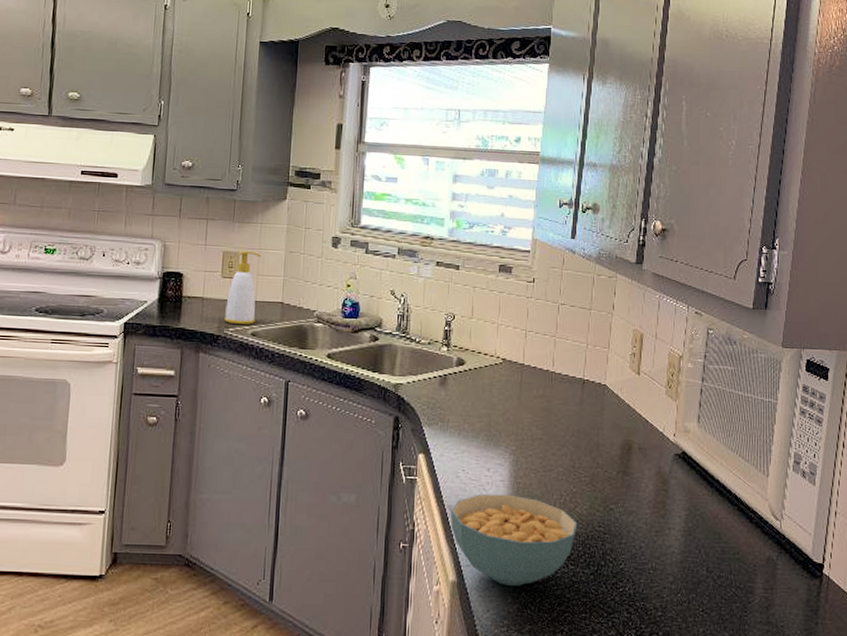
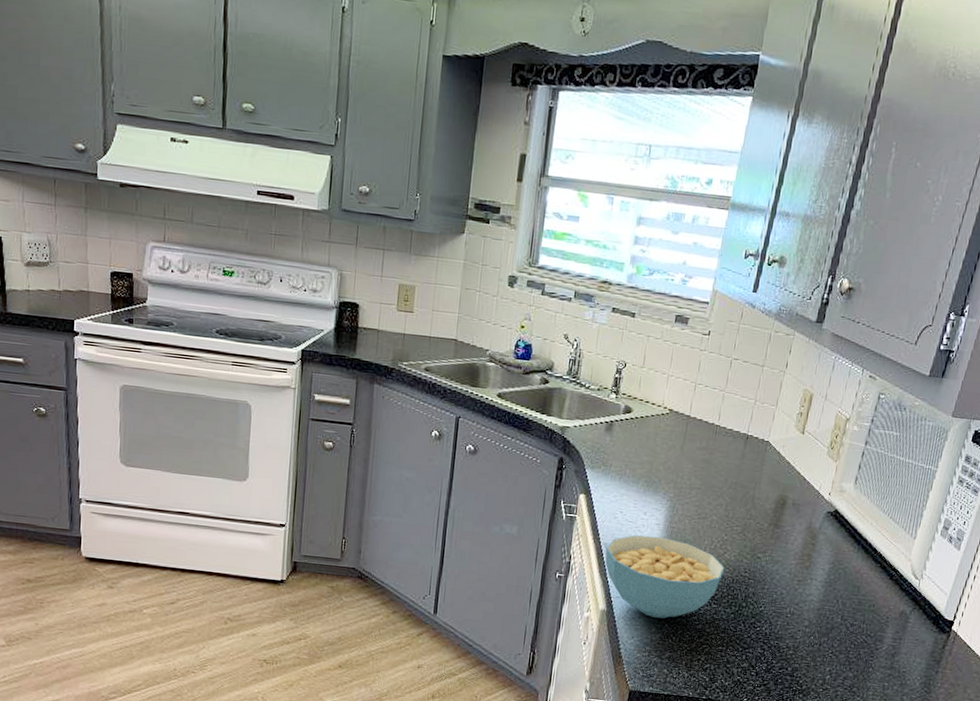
soap bottle: present [223,250,261,324] -> none [398,284,437,360]

